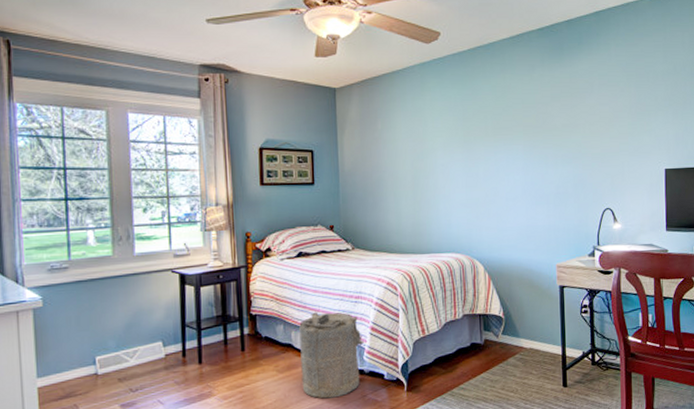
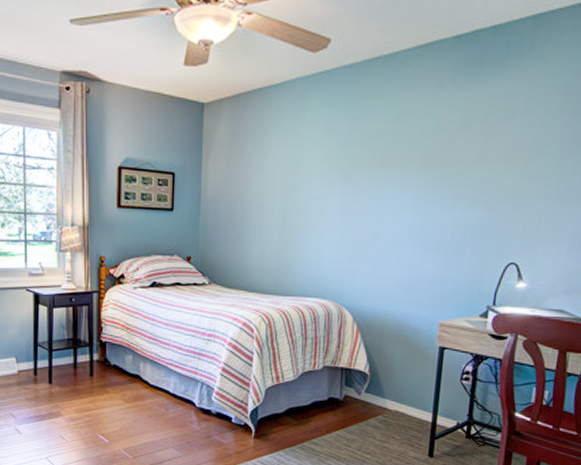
laundry hamper: present [298,312,364,399] -> none [147,345,213,434]

